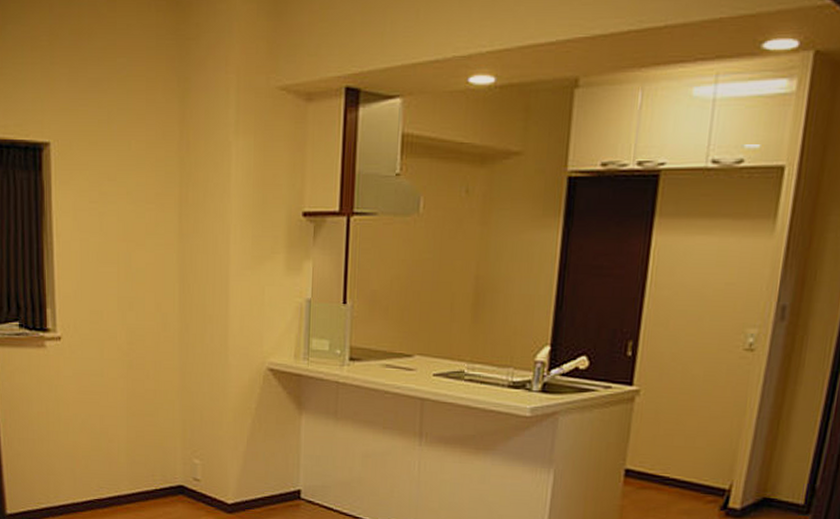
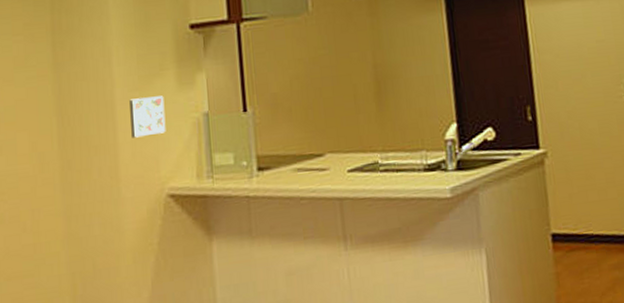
decorative tile: none [241,277,273,313] -> present [129,96,166,138]

